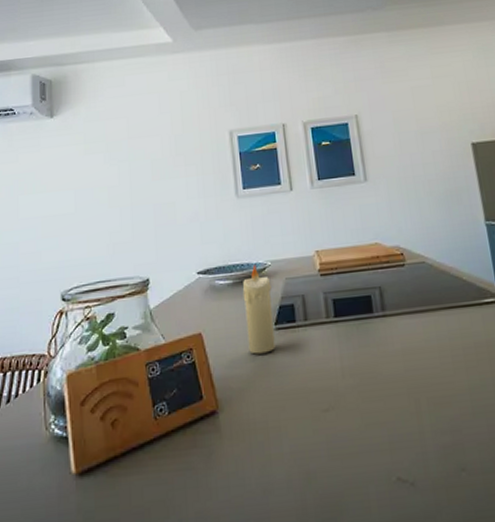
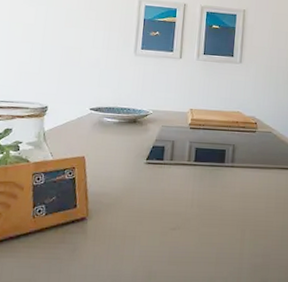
candle: present [242,264,276,355] -> none [121,111,150,180]

